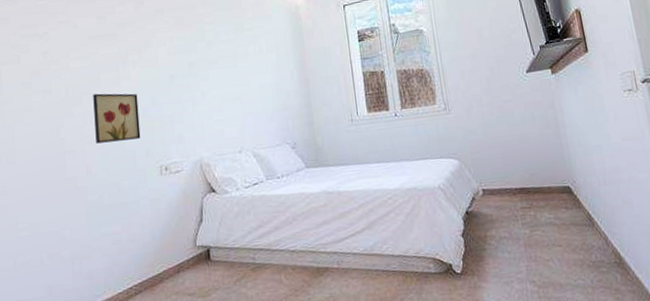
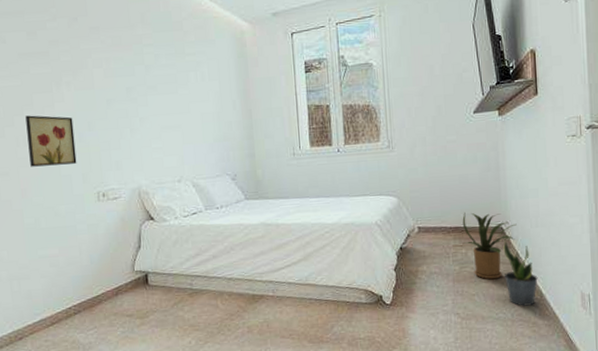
house plant: none [527,172,586,243] -> present [462,213,517,280]
potted plant: none [573,200,615,271] -> present [503,240,538,306]

